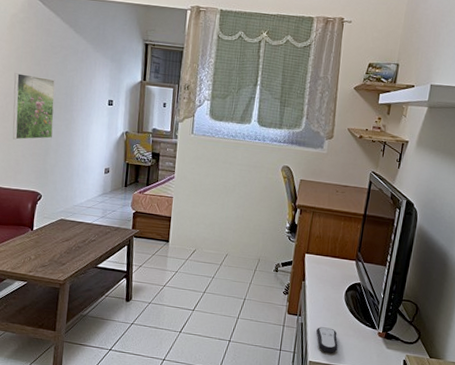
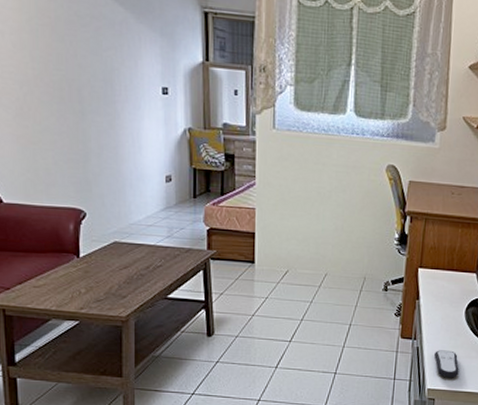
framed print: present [12,73,55,140] -> none [30,53,91,143]

